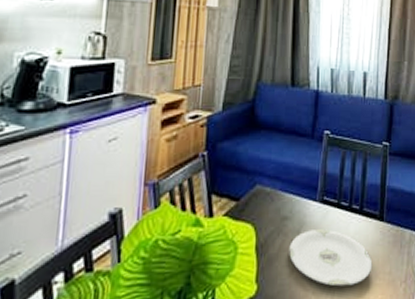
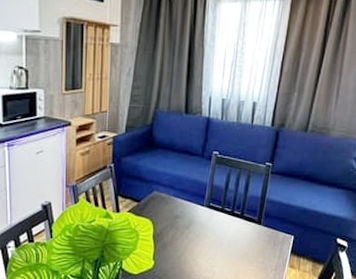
plate: present [289,229,373,287] -> none [179,227,249,268]

